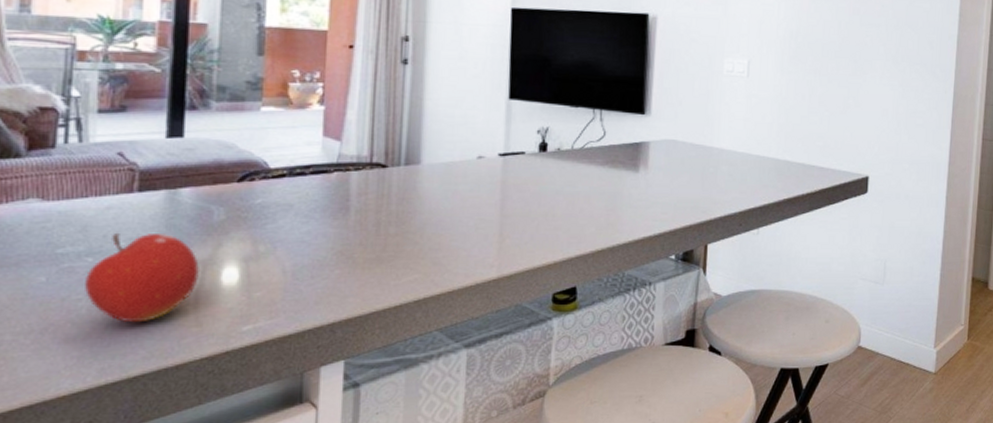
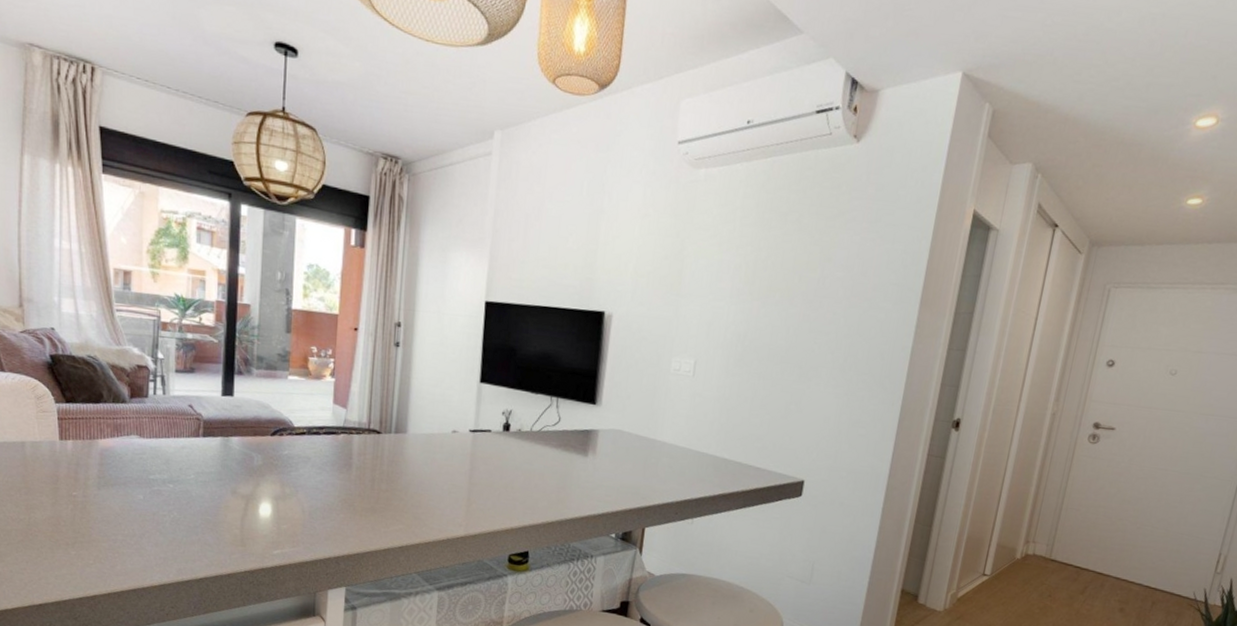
fruit: present [85,232,201,323] -> none [168,467,245,538]

